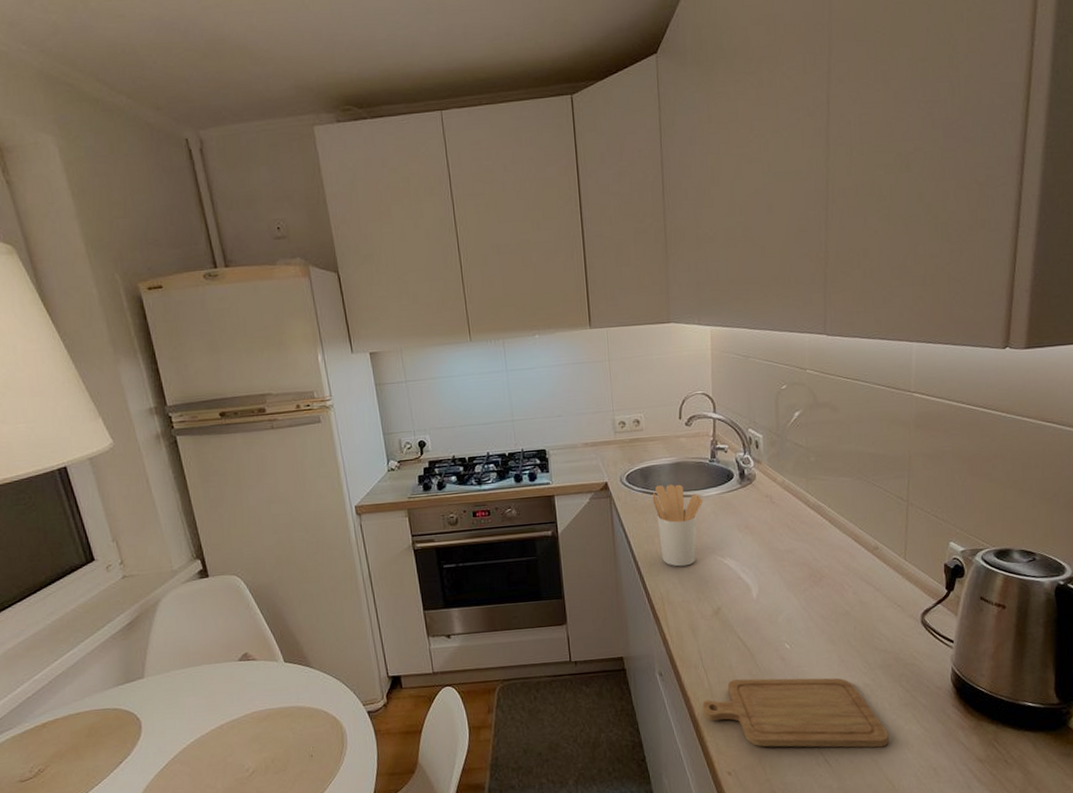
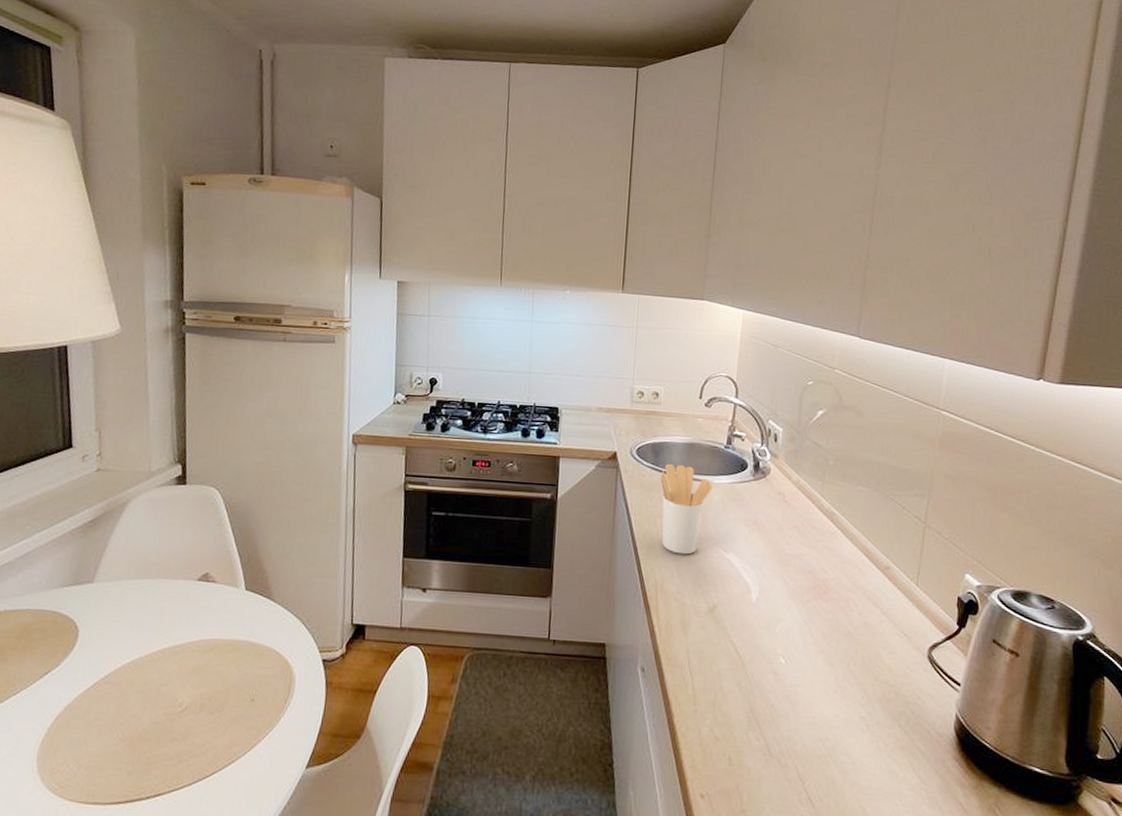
chopping board: present [702,677,889,748] -> none [682,689,882,793]

